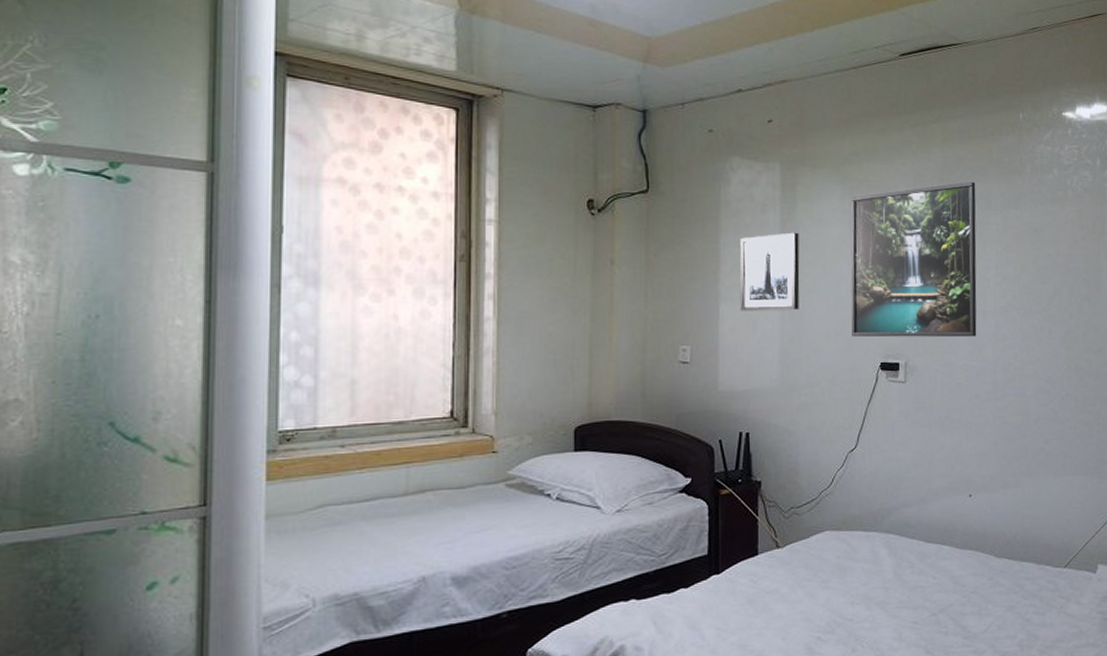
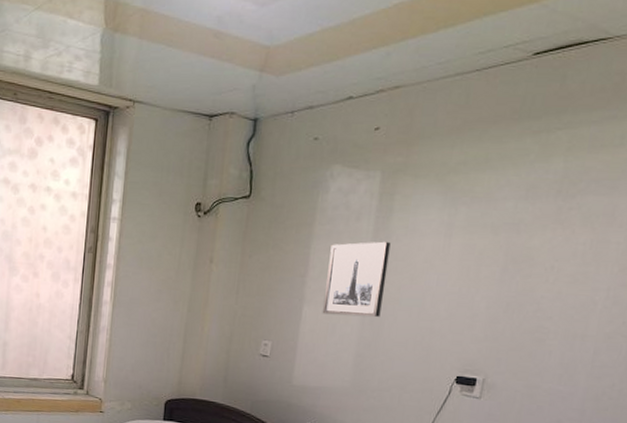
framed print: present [850,181,977,338] -> none [430,195,600,362]

